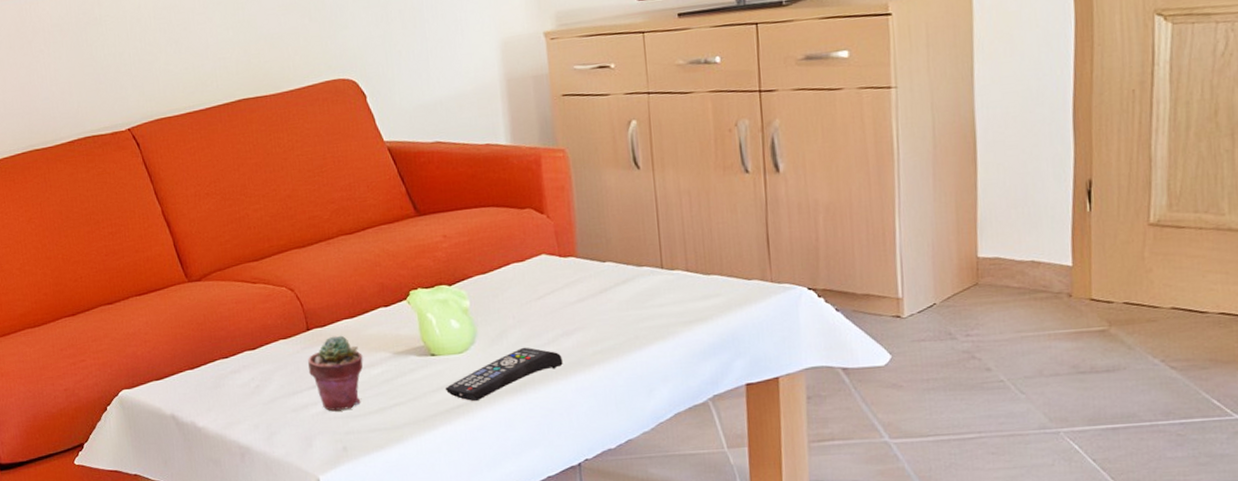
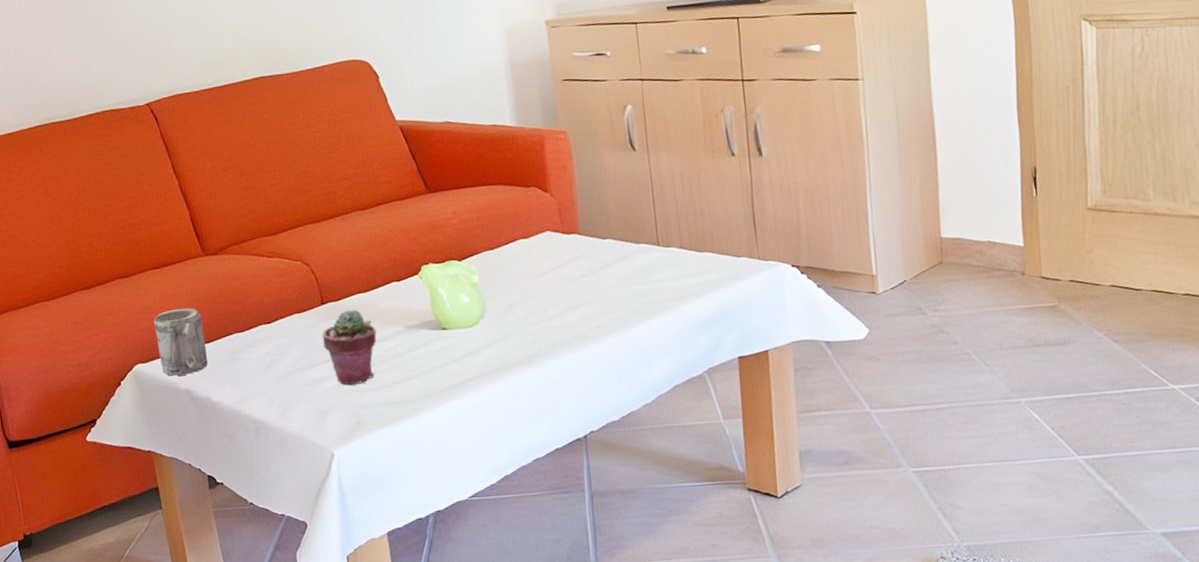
mug: none [138,334,193,402] -> present [153,307,209,376]
remote control: present [445,347,563,401] -> none [456,321,568,374]

